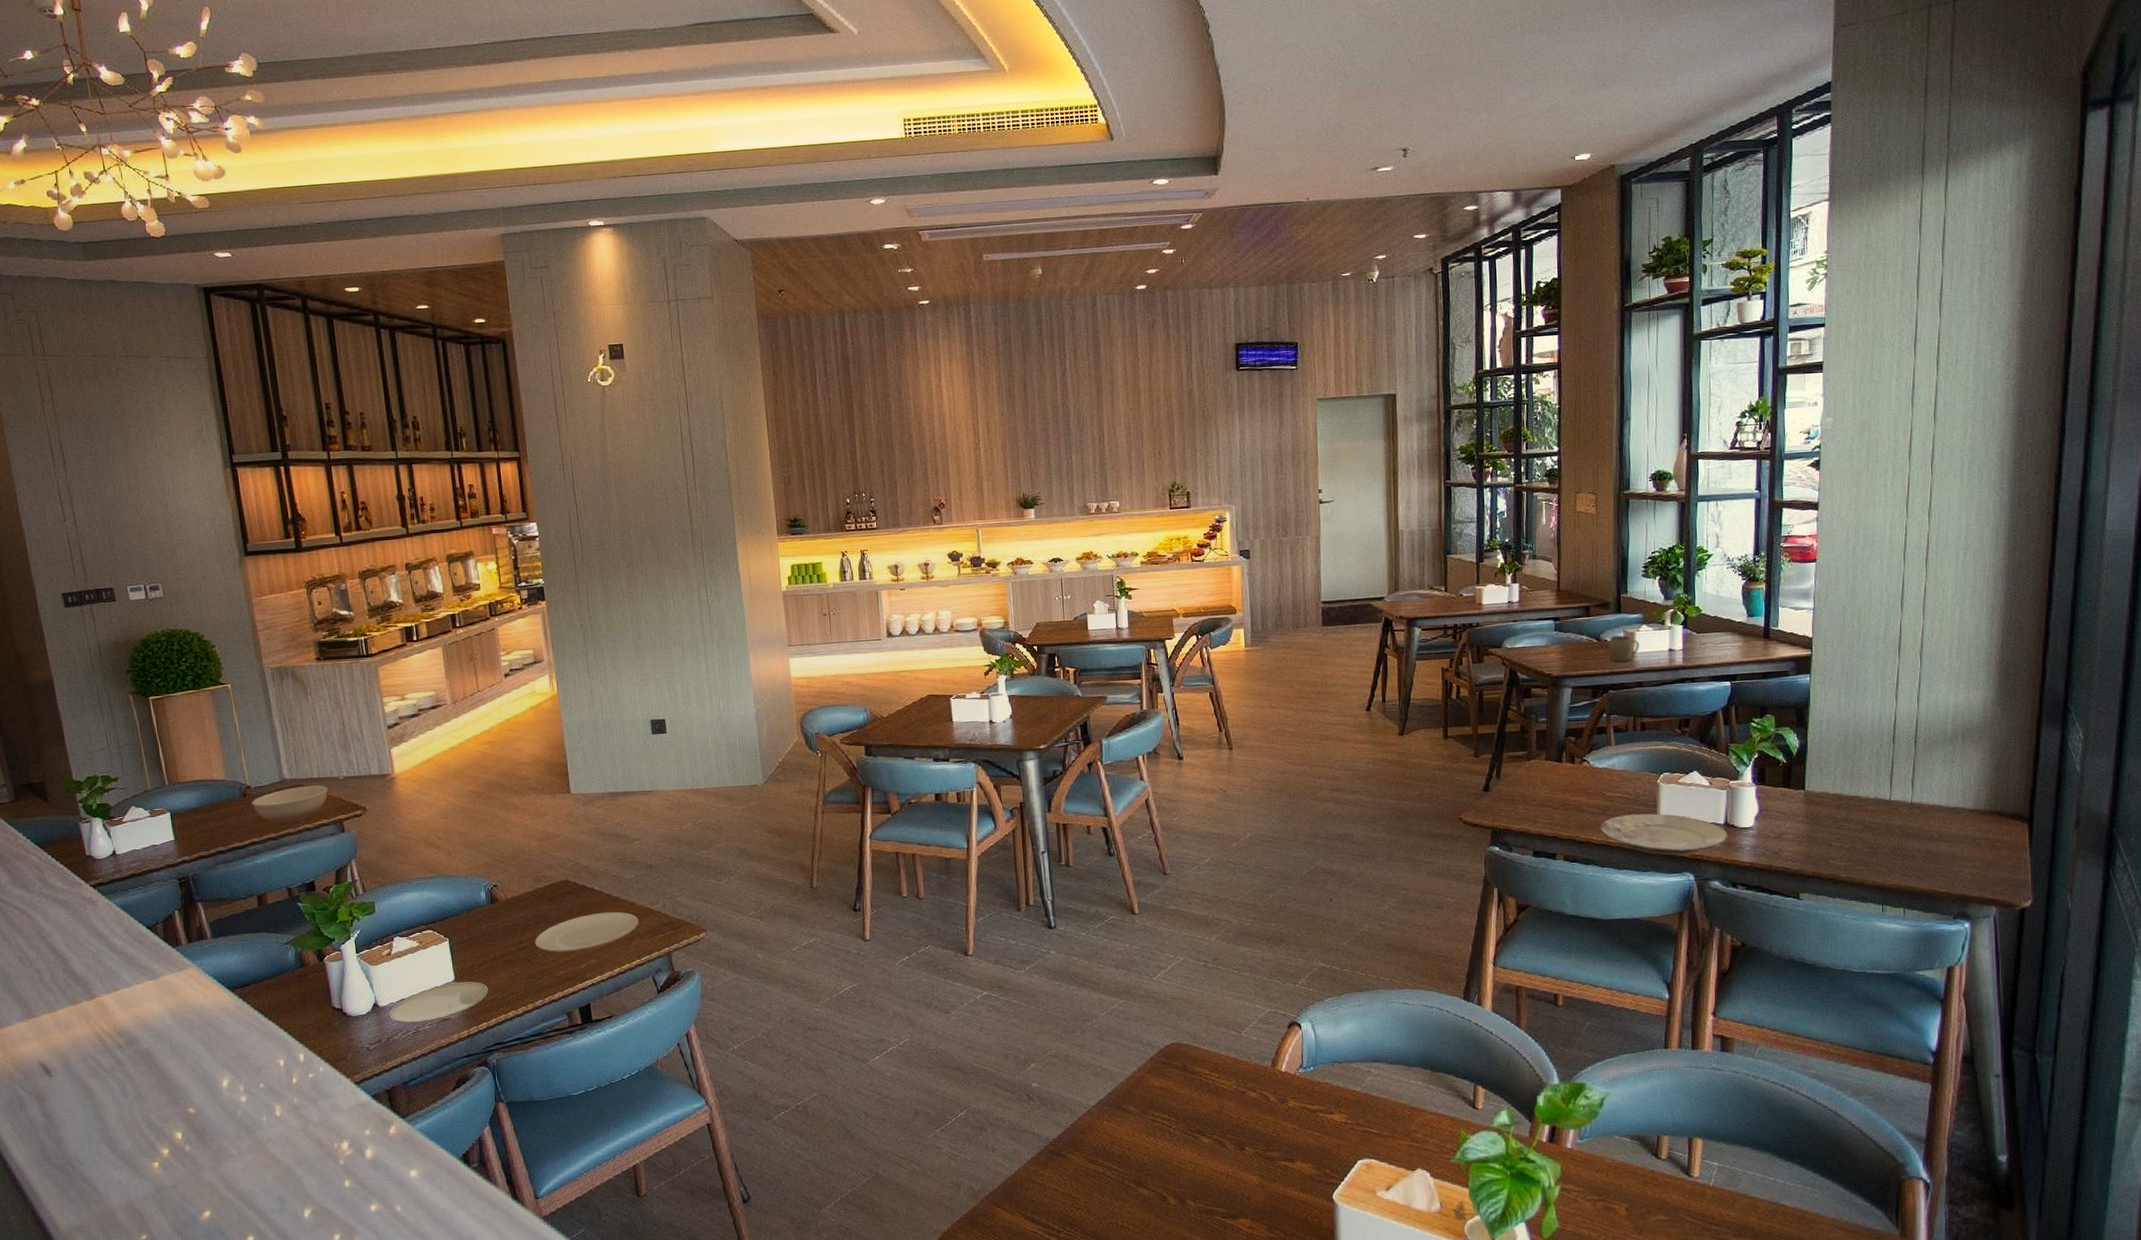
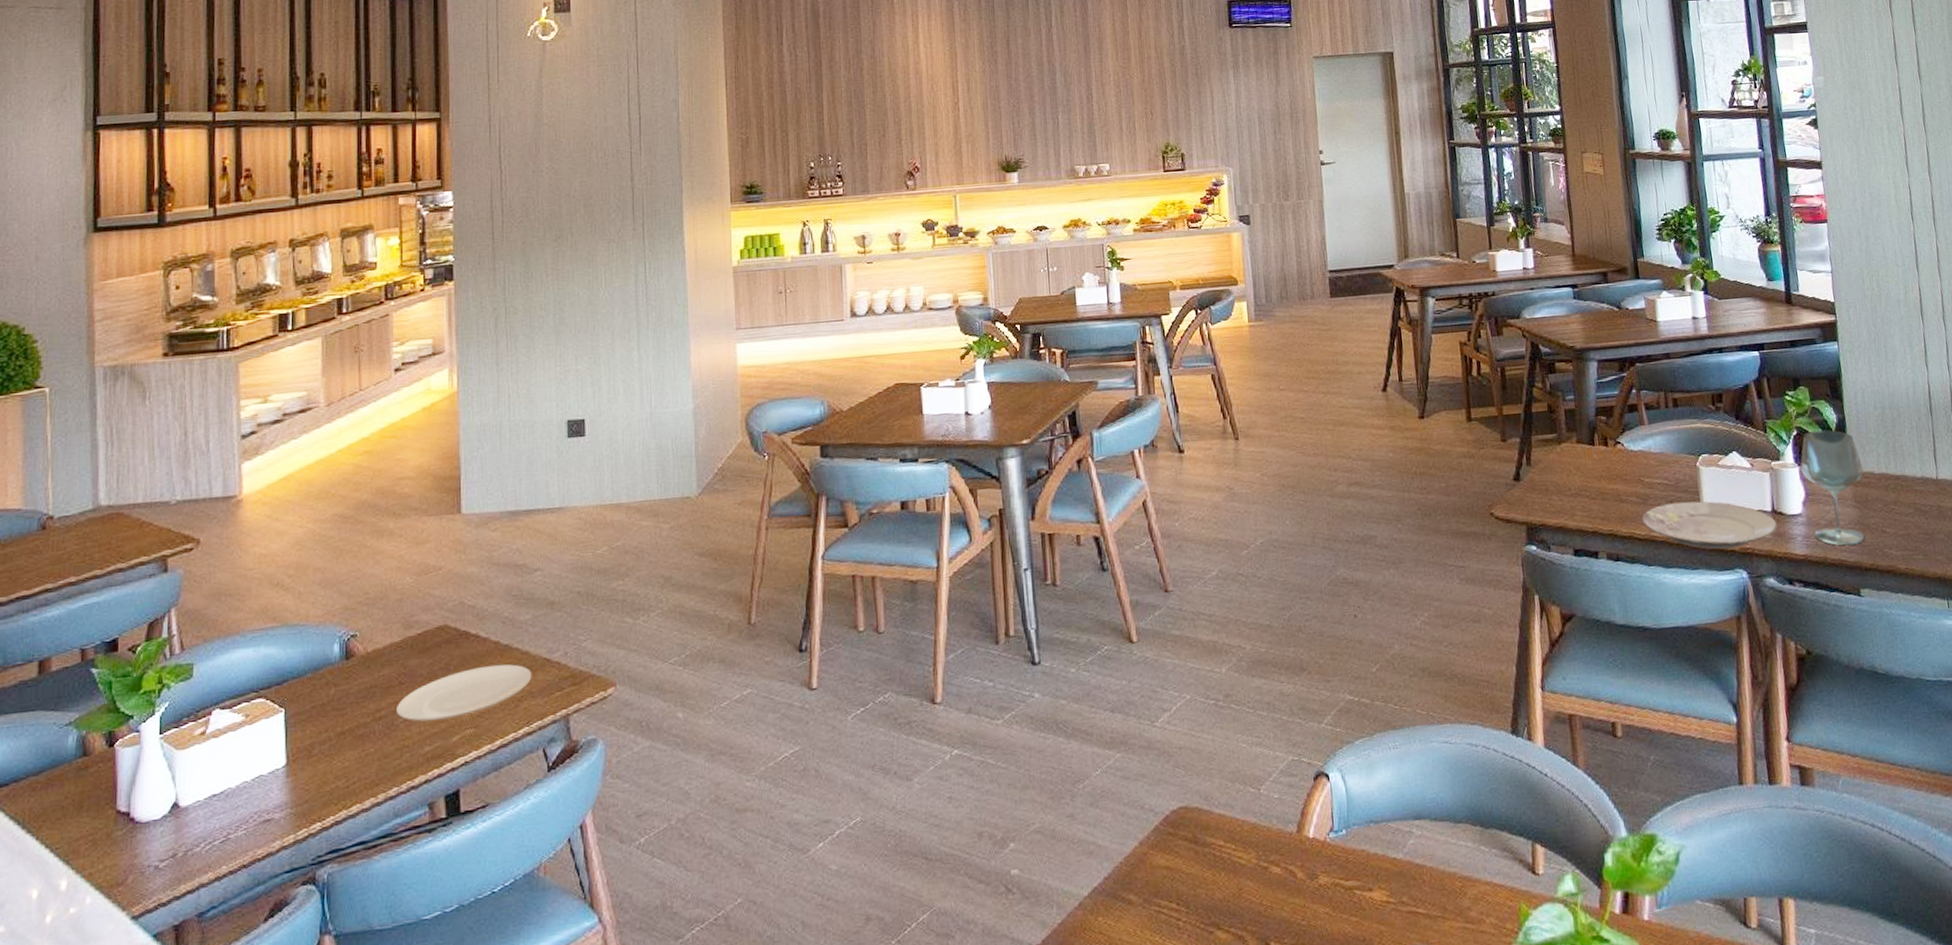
bowl: present [252,785,328,824] -> none [52,512,154,565]
plate: present [389,981,488,1024] -> none [192,766,328,830]
mug: present [1608,634,1639,662] -> none [1630,302,1662,332]
wine glass: none [1757,754,1818,856] -> present [1800,430,1865,546]

